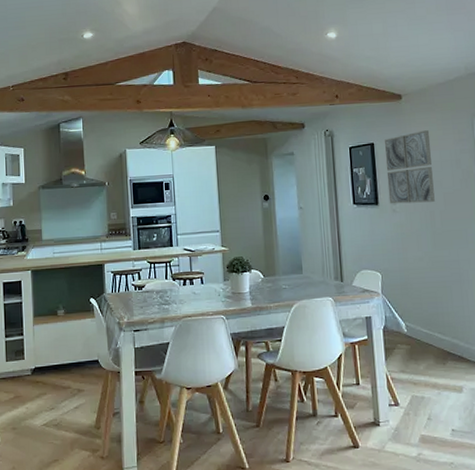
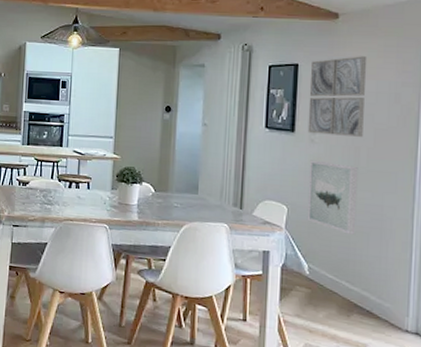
wall art: none [394,227,440,290] -> present [307,160,358,235]

